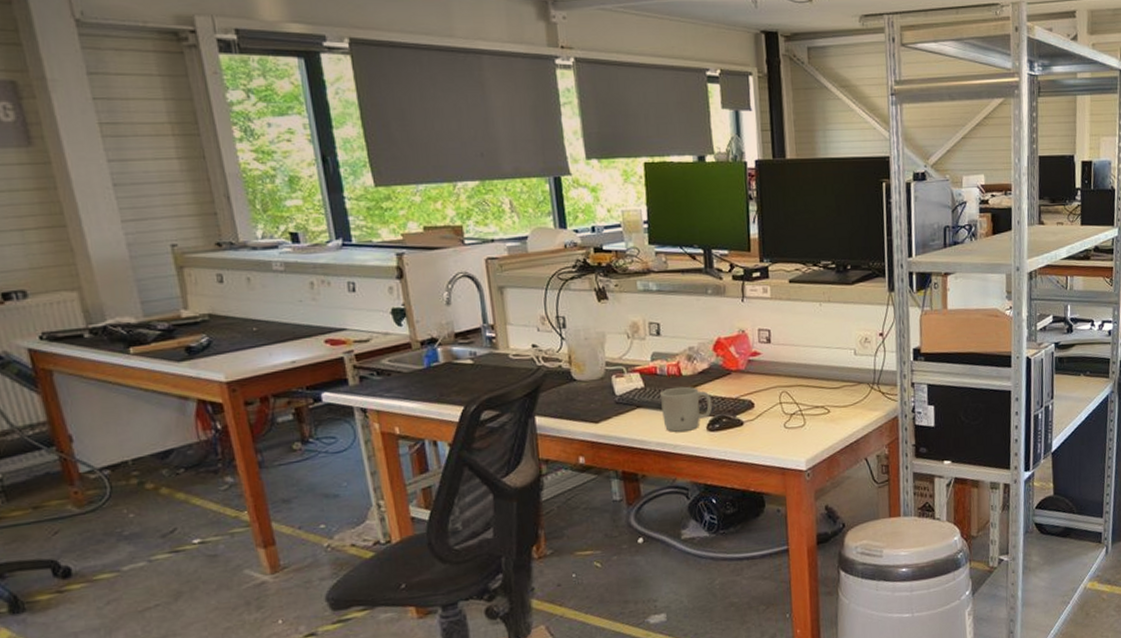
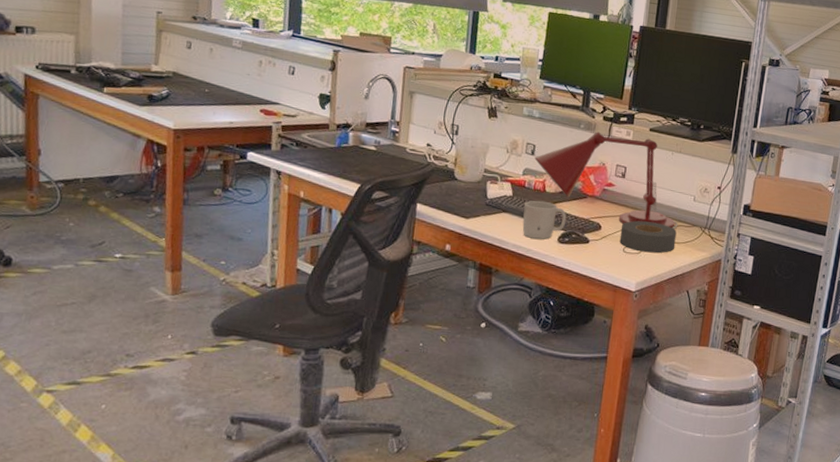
desk lamp: none [661,292,842,396] -> present [534,132,678,229]
adhesive tape: none [776,387,843,424] -> present [619,220,677,253]

